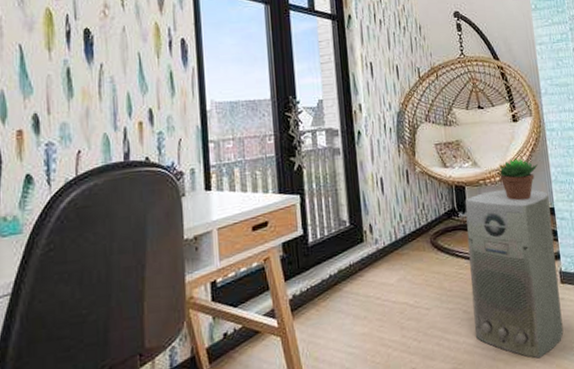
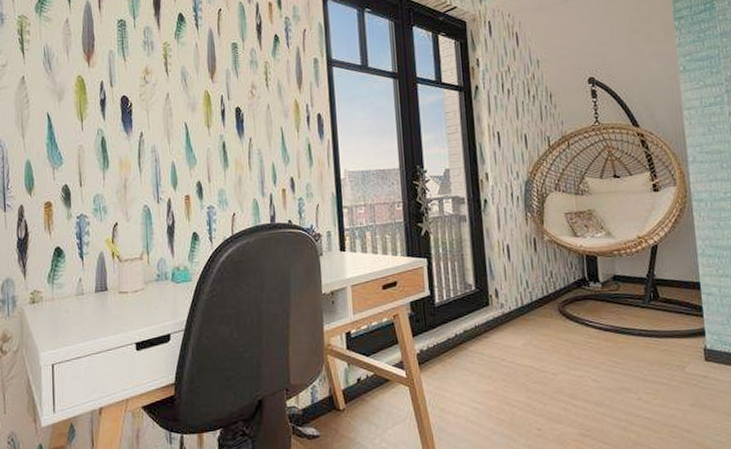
air purifier: present [464,189,564,359] -> none [596,261,707,434]
succulent plant: present [496,157,538,201] -> none [632,228,682,273]

